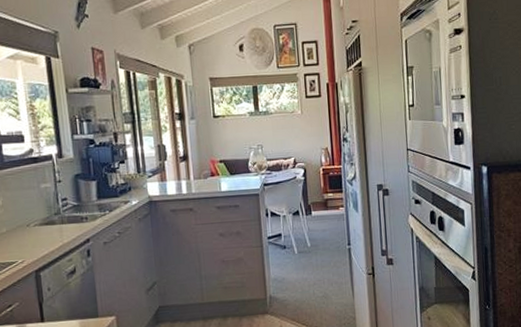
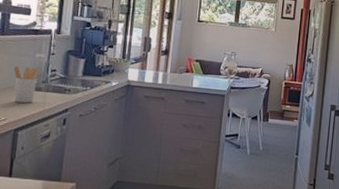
utensil holder: none [19,199,51,241] -> present [13,66,41,103]

